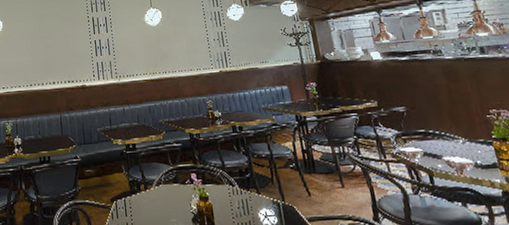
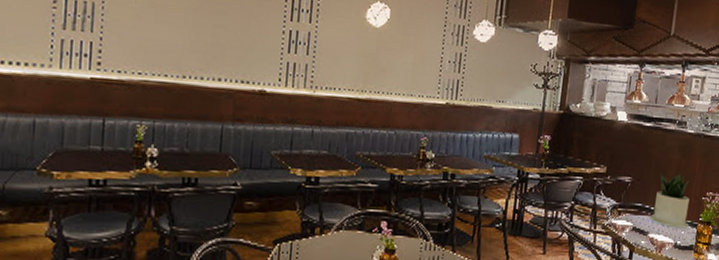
planter: none [431,98,484,149] -> present [649,172,690,229]

